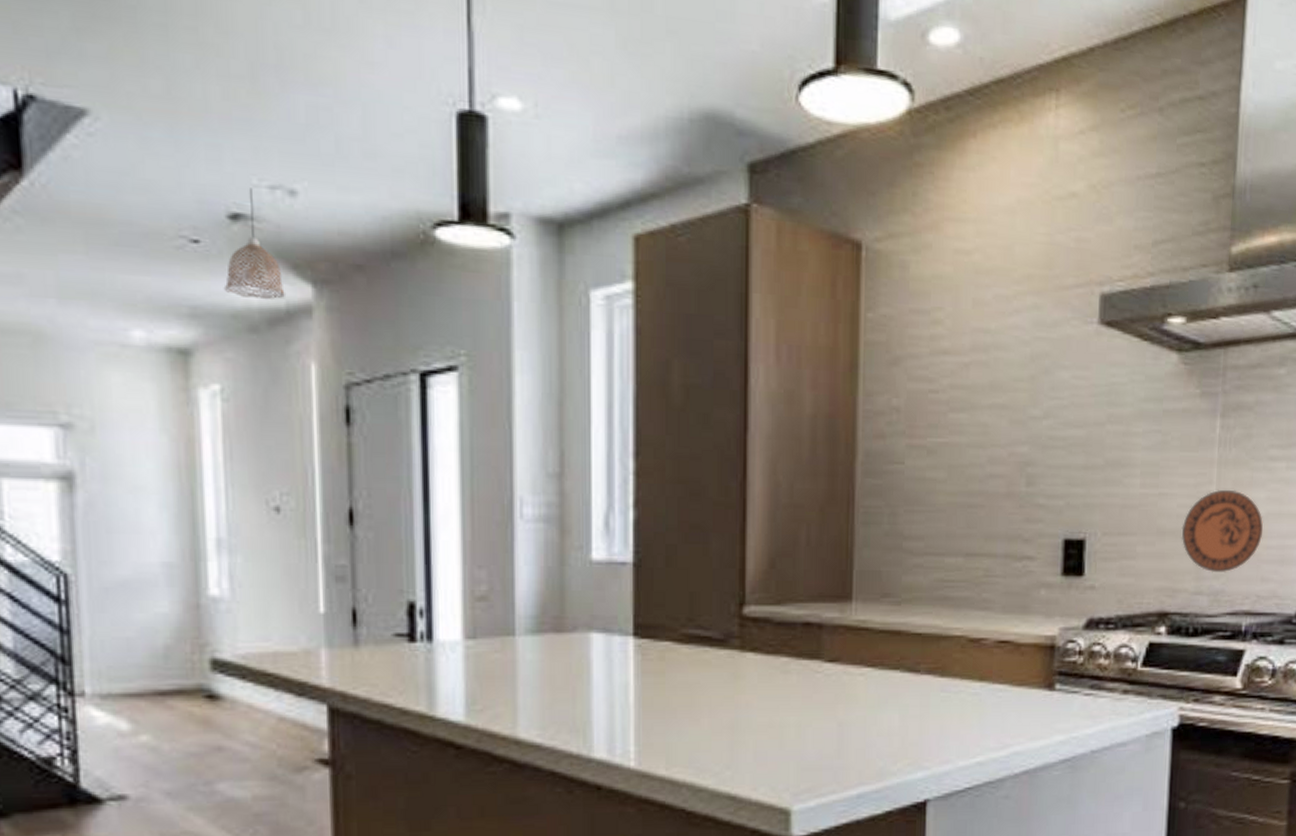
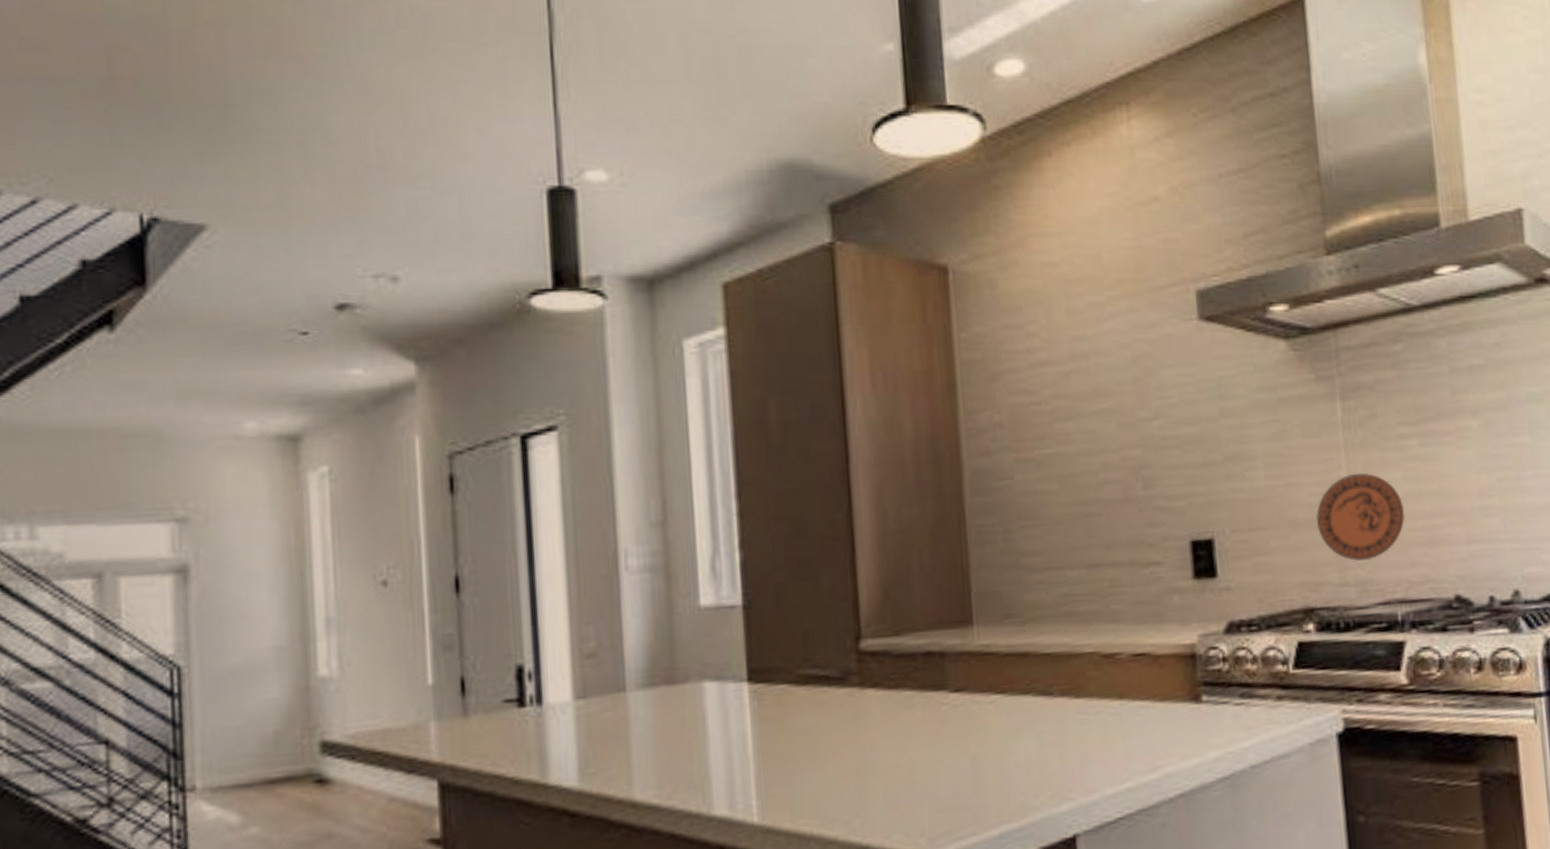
pendant lamp: present [223,188,285,300] -> none [331,279,389,381]

